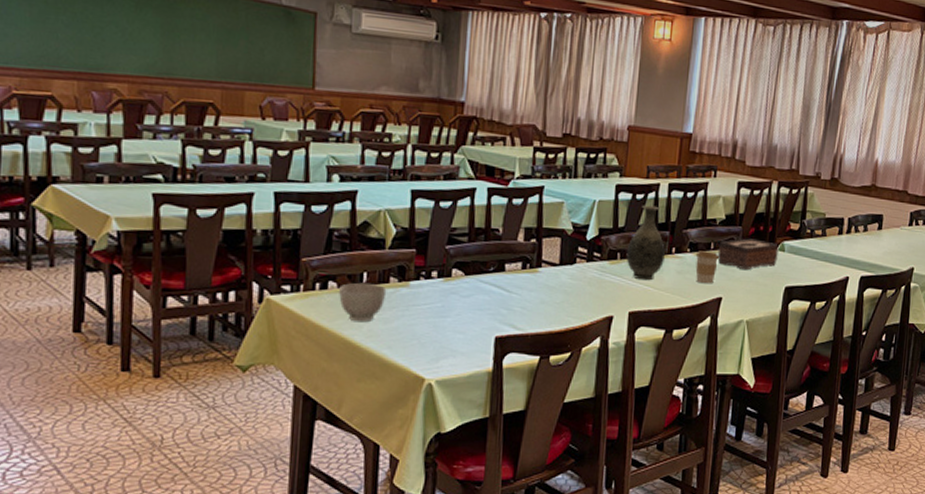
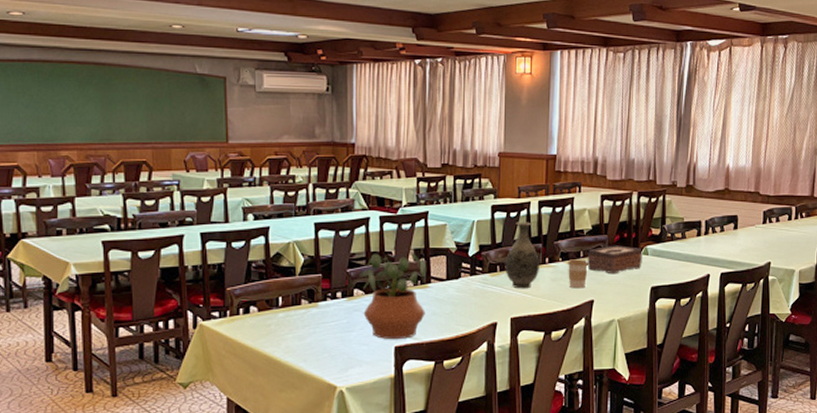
bowl: present [339,282,387,323] -> none [260,306,300,341]
potted plant: none [459,229,538,329] -> present [359,252,427,339]

